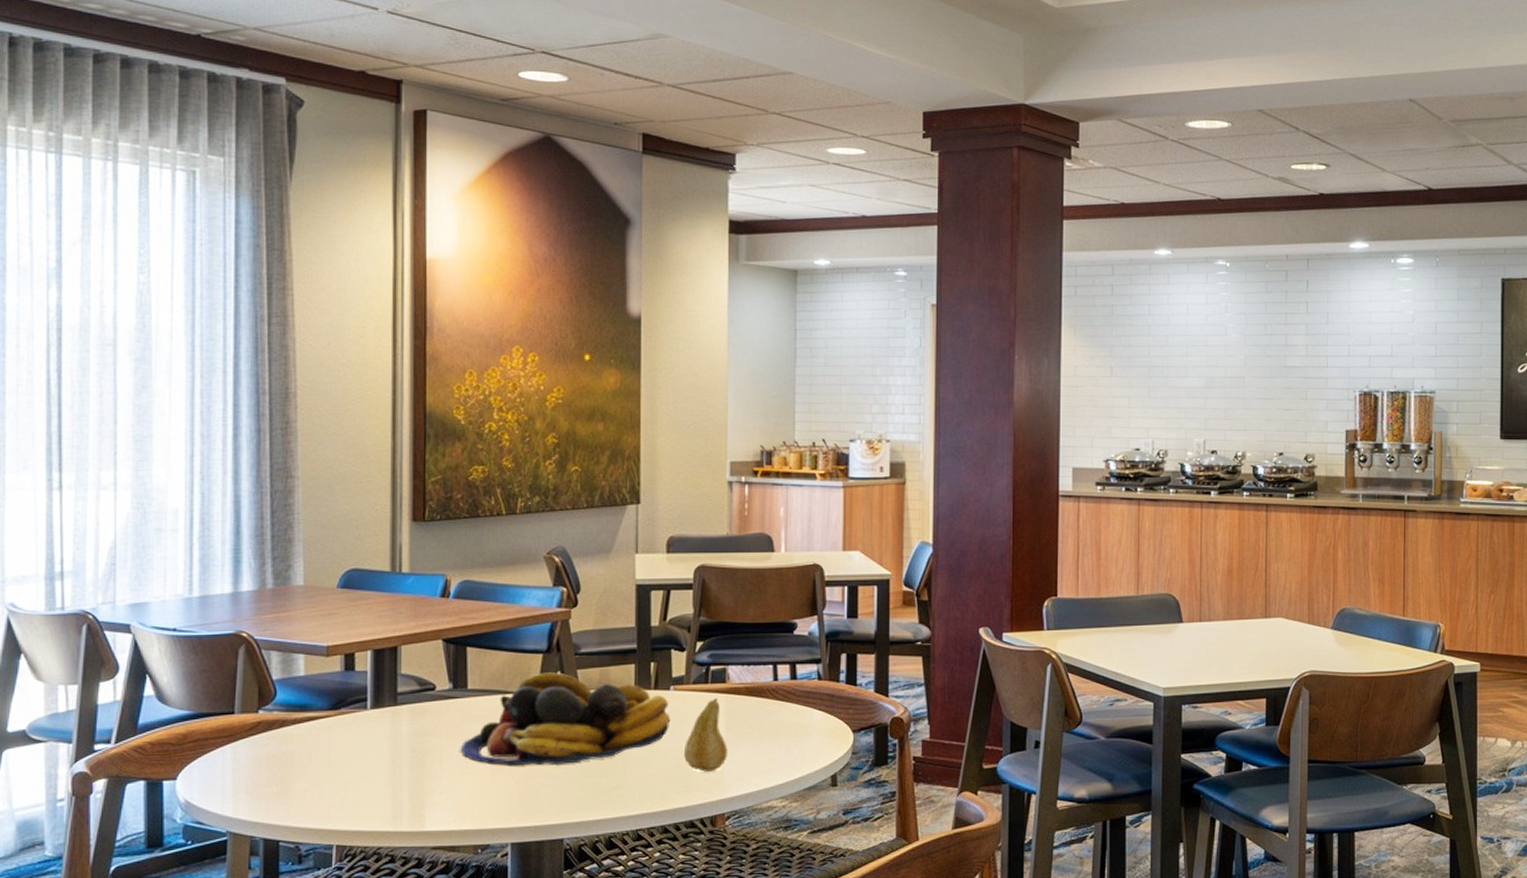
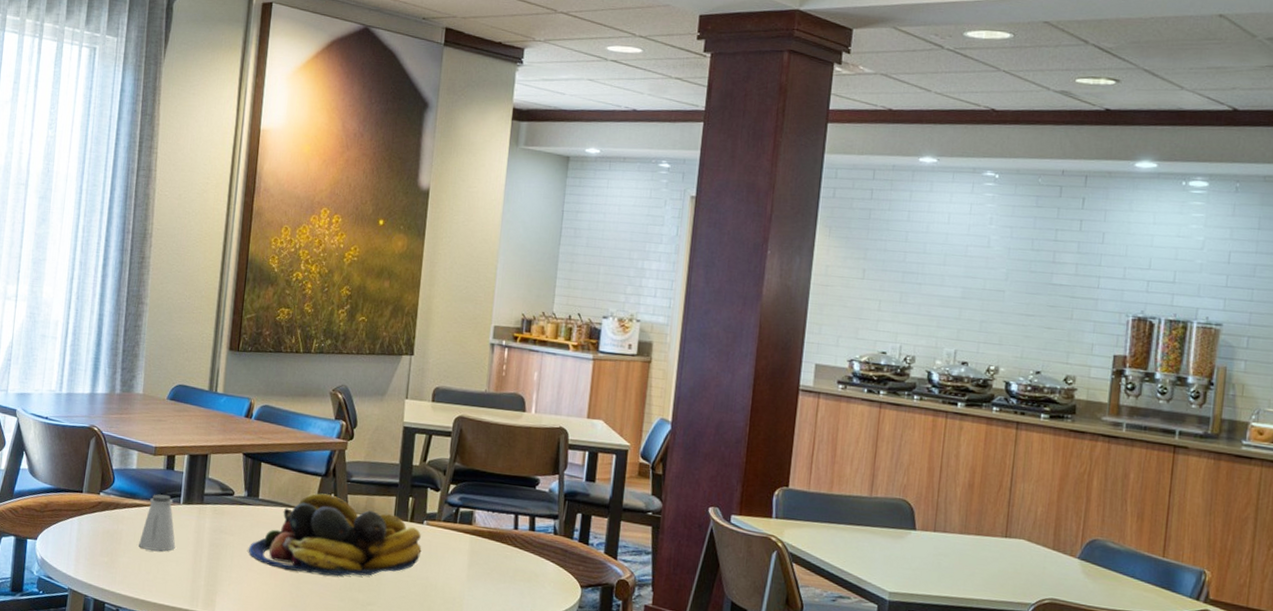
saltshaker: none [317,701,366,769] -> present [139,494,176,551]
fruit: present [684,697,728,772] -> none [430,536,468,603]

